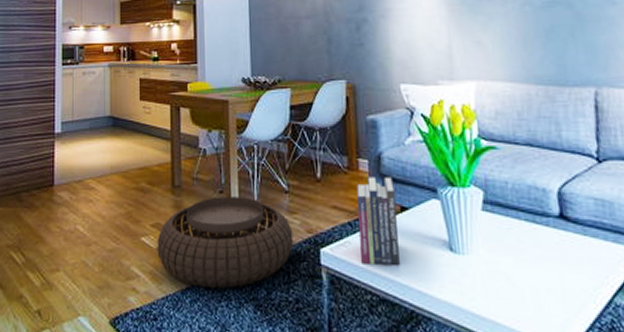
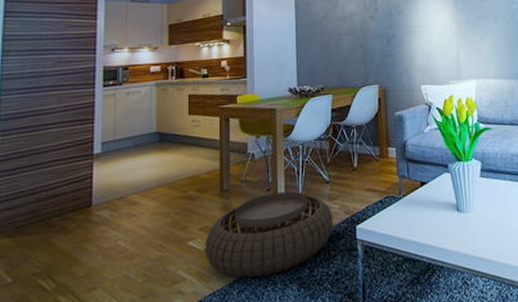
books: present [356,177,400,267] -> none [386,159,420,233]

